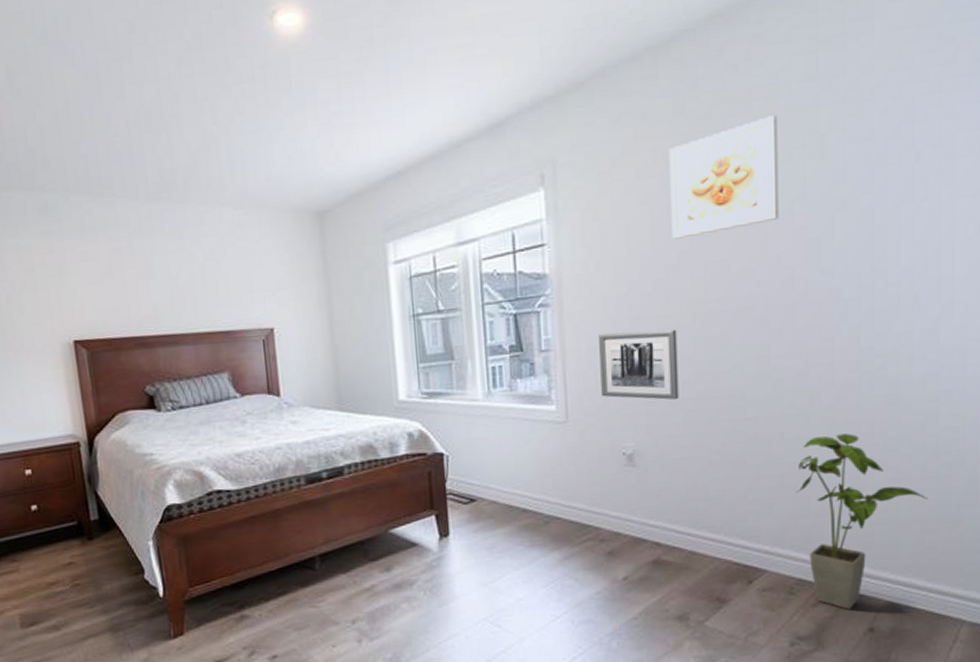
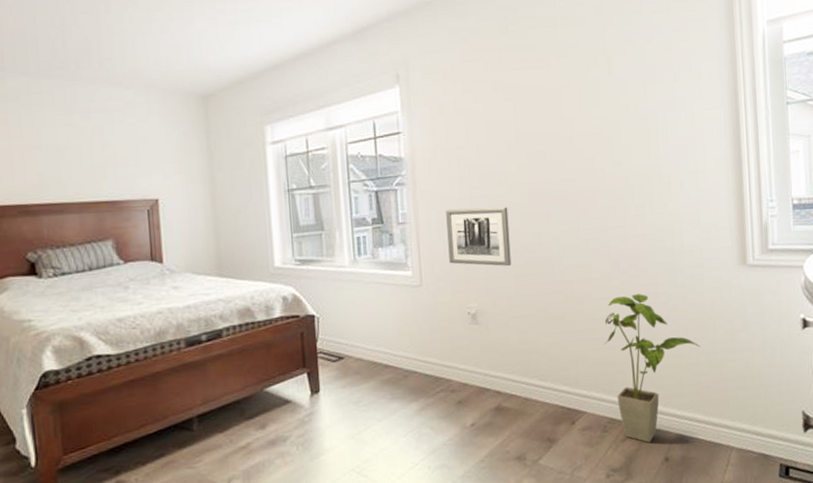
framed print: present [669,115,779,240] -> none [497,39,581,133]

